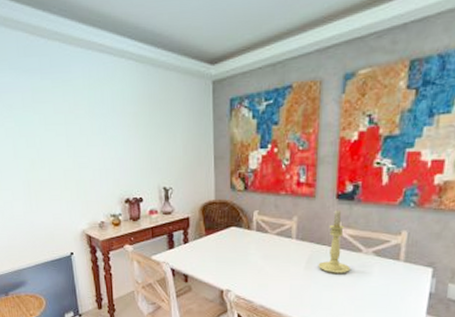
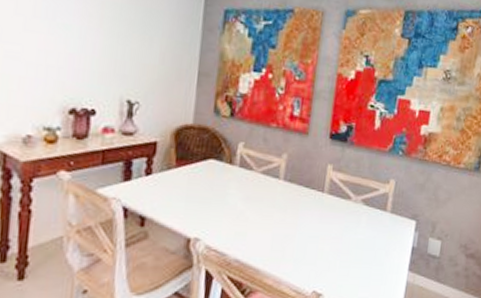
candle holder: present [318,210,351,273] -> none [305,151,339,223]

